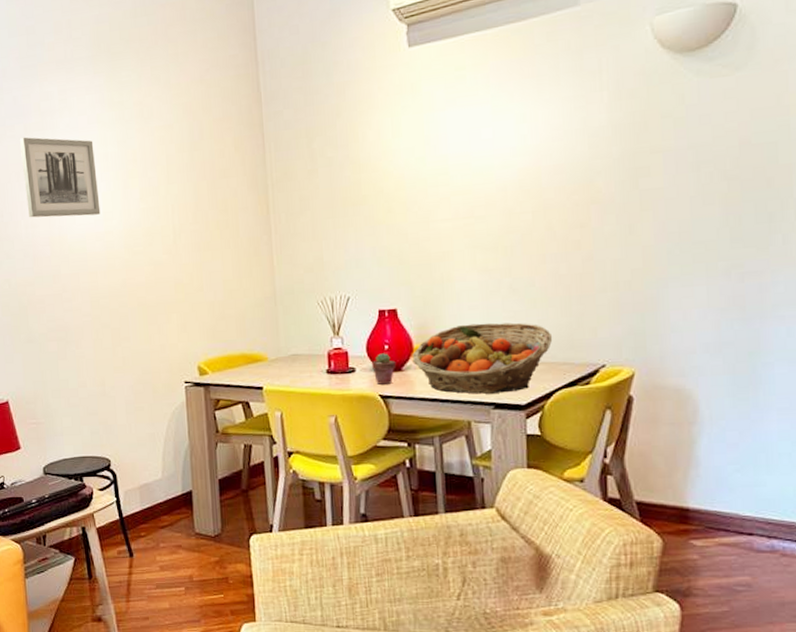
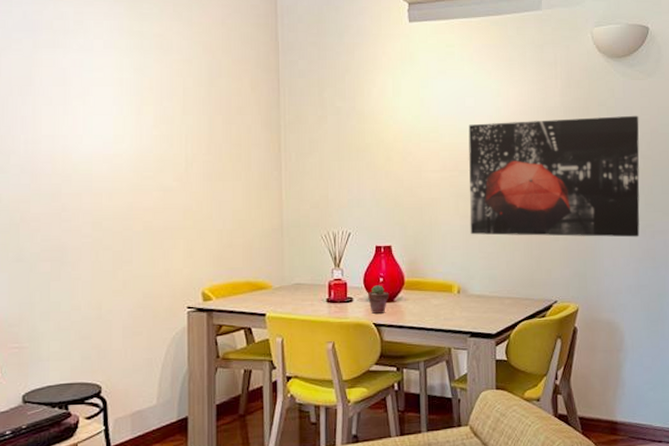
wall art: present [19,137,101,218] -> none [26,52,110,137]
fruit basket: present [412,322,553,394] -> none [403,262,518,324]
wall art: none [485,124,722,291] -> present [468,115,640,237]

